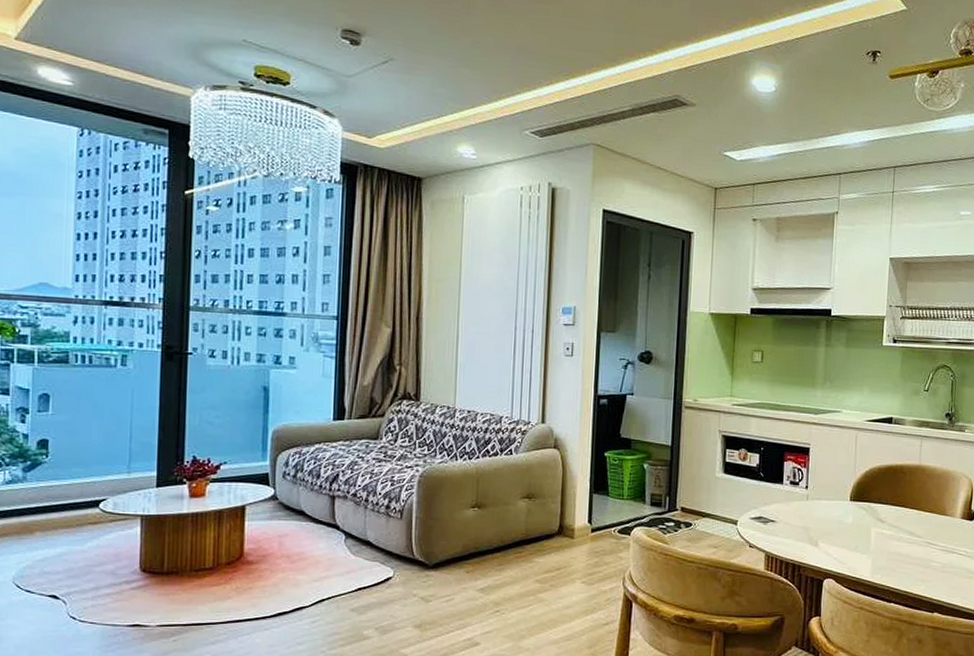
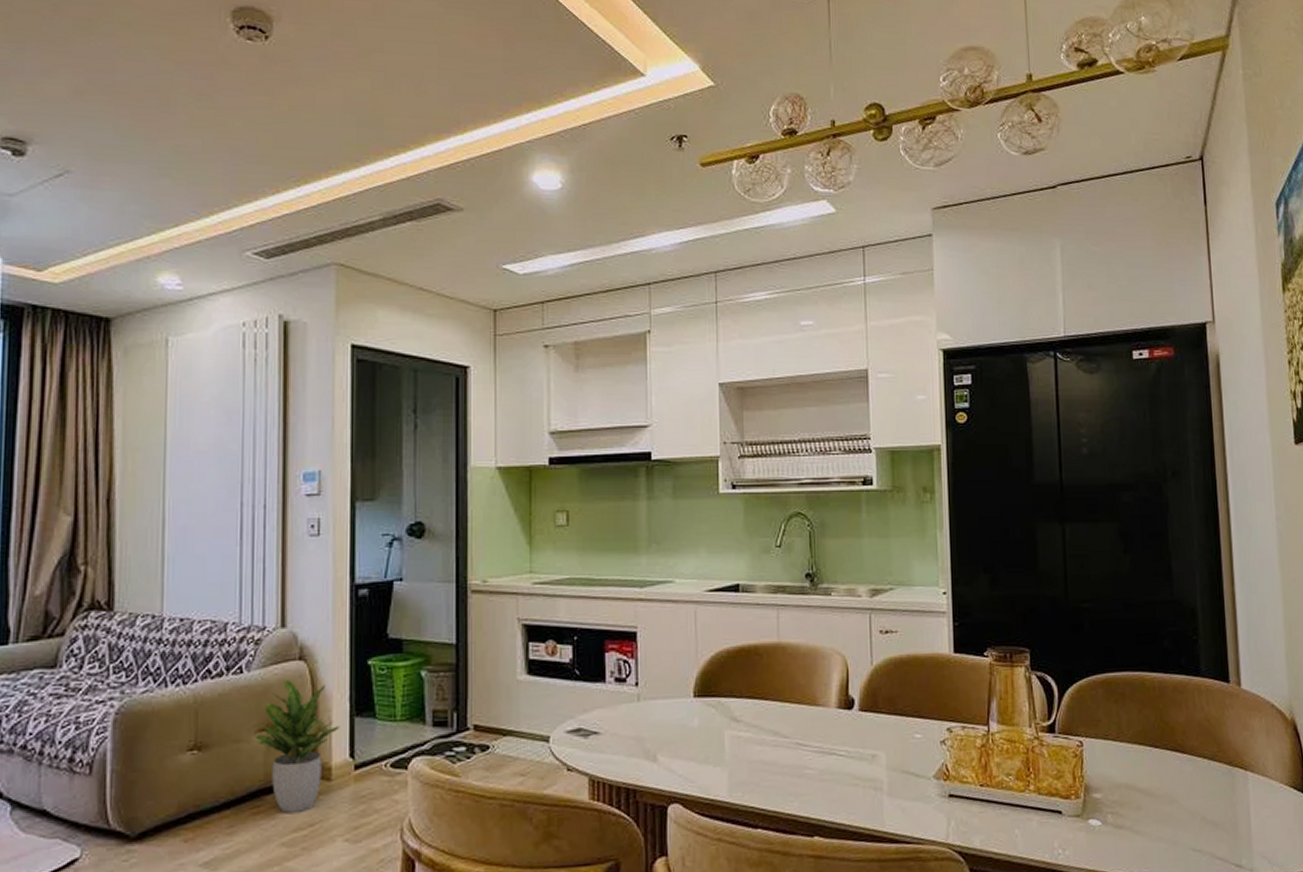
potted plant: none [518,461,582,559] -> present [252,679,340,813]

